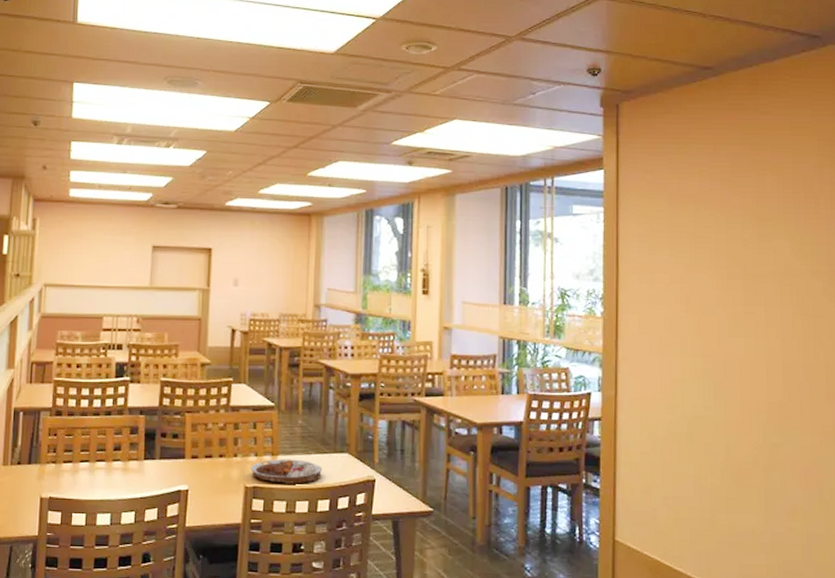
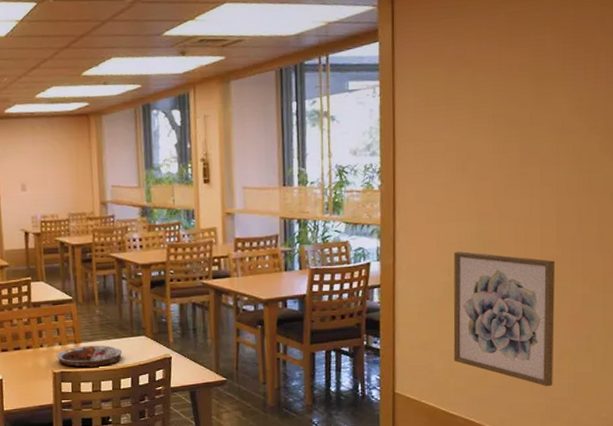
wall art: none [678,389,785,547] -> present [453,251,555,387]

